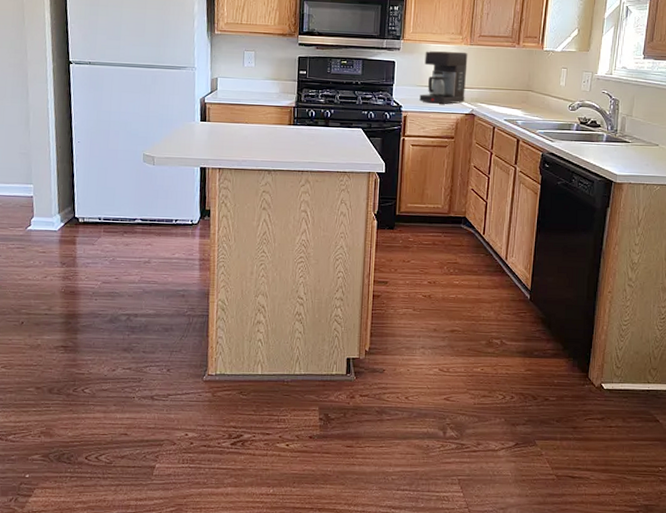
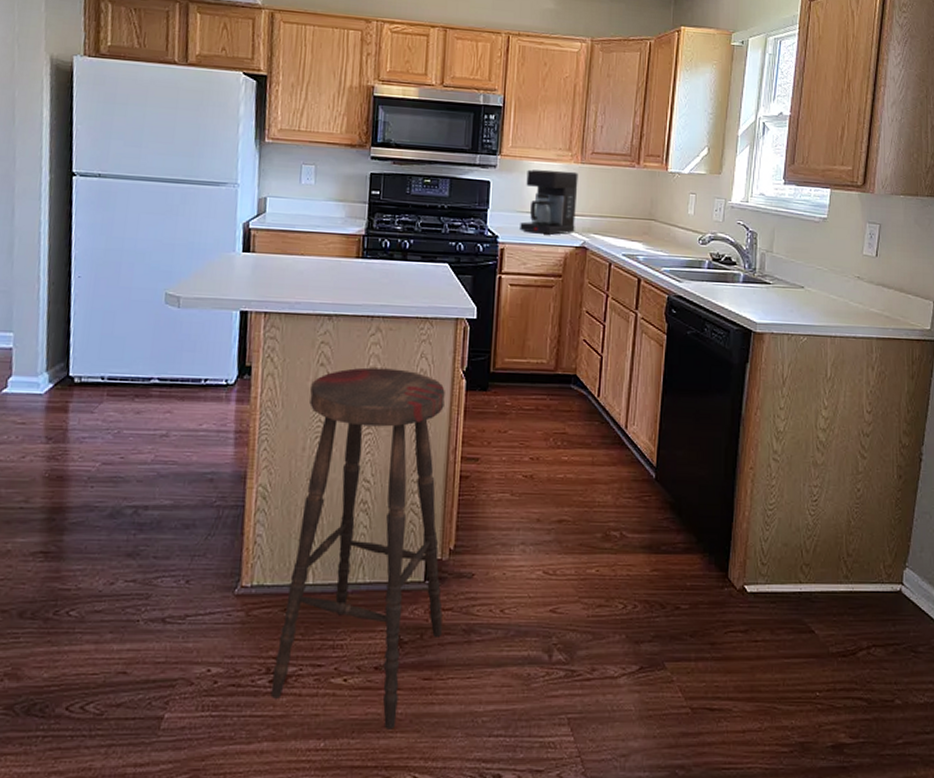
bar stool: none [232,211,361,482] -> present [270,367,445,730]

